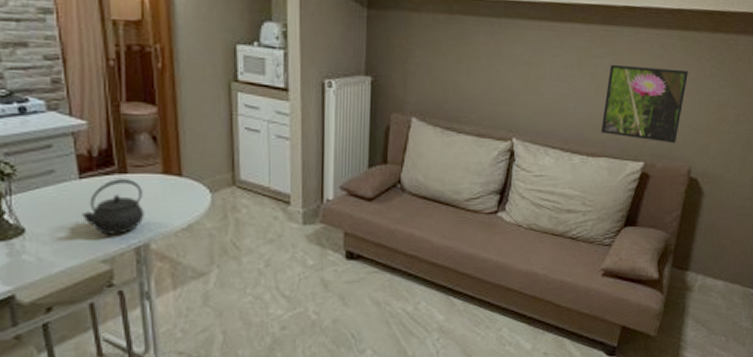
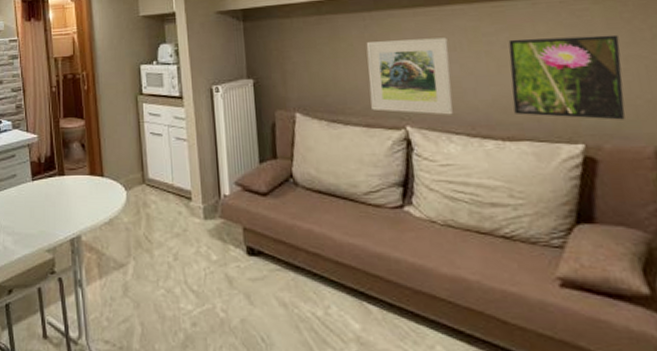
kettle: present [82,179,144,235] -> none [33,180,77,227]
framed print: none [485,50,562,130] -> present [366,37,453,115]

